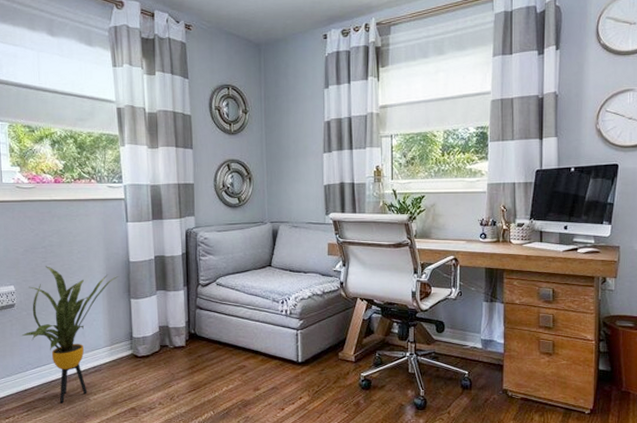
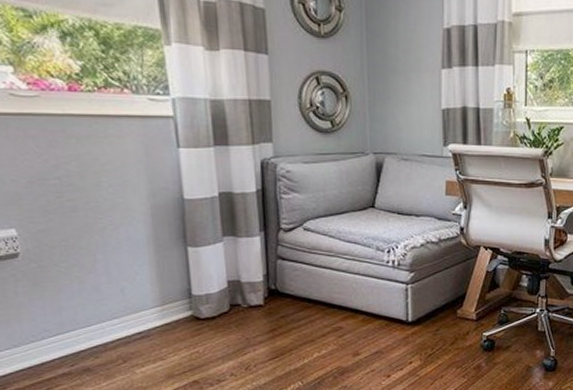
house plant: present [22,266,119,404] -> none [33,203,169,379]

